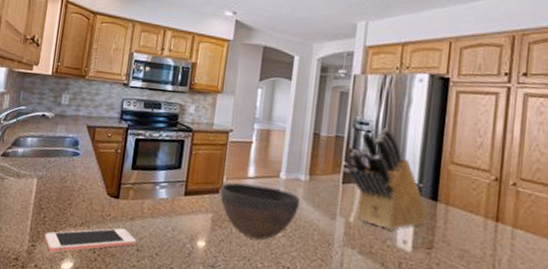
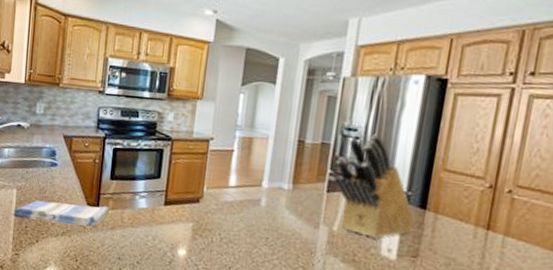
dish towel: none [32,189,130,217] -> present [13,200,110,227]
cell phone: present [44,228,136,253] -> none [27,237,117,261]
bowl: present [220,183,300,240] -> none [200,192,282,249]

